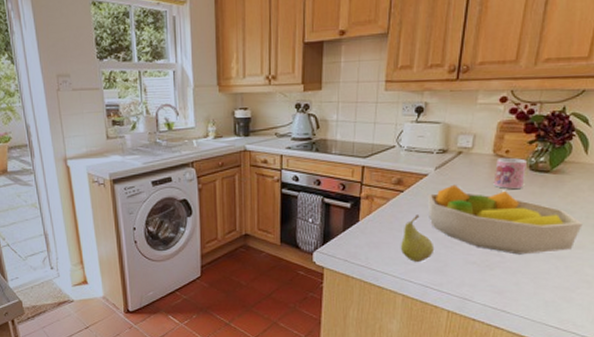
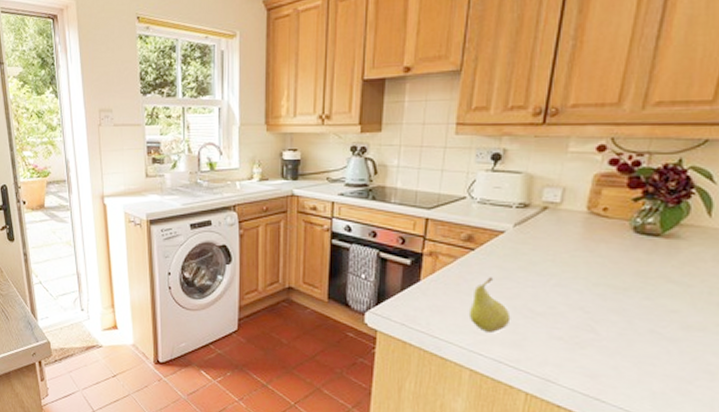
fruit bowl: present [427,184,583,255] -> none [503,244,704,334]
mug: present [493,157,527,190] -> none [587,216,630,255]

